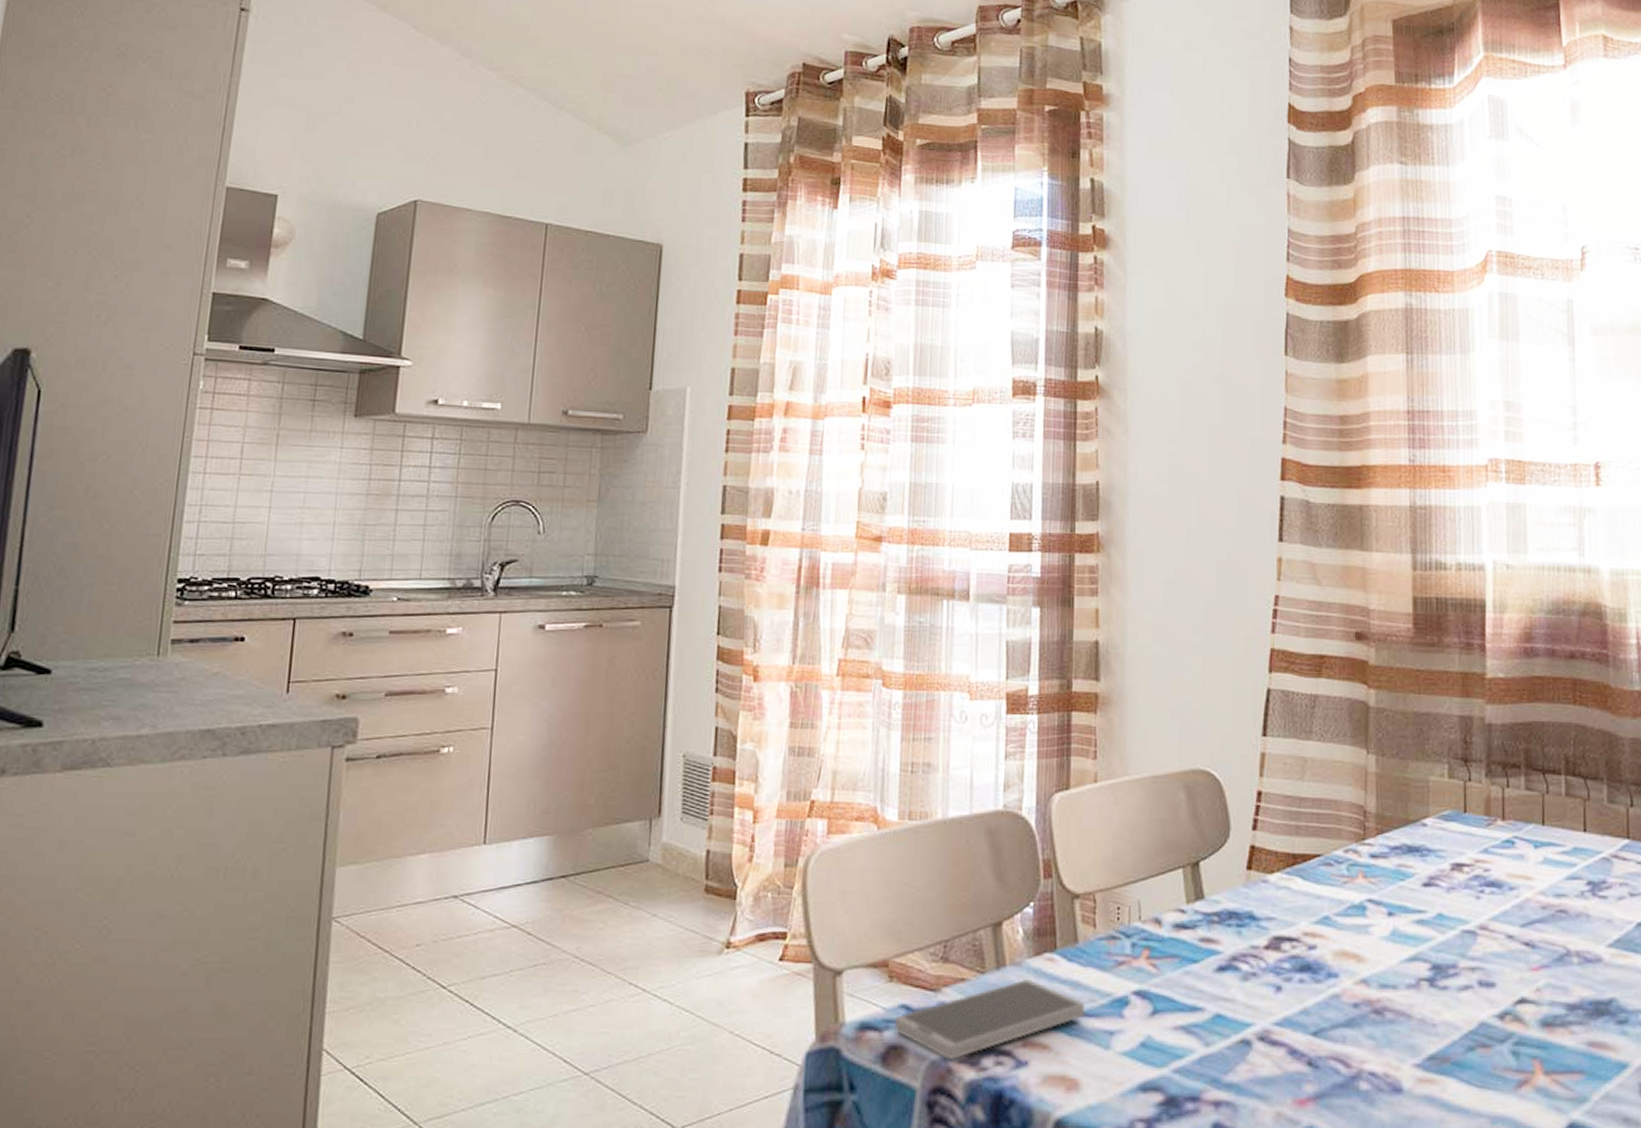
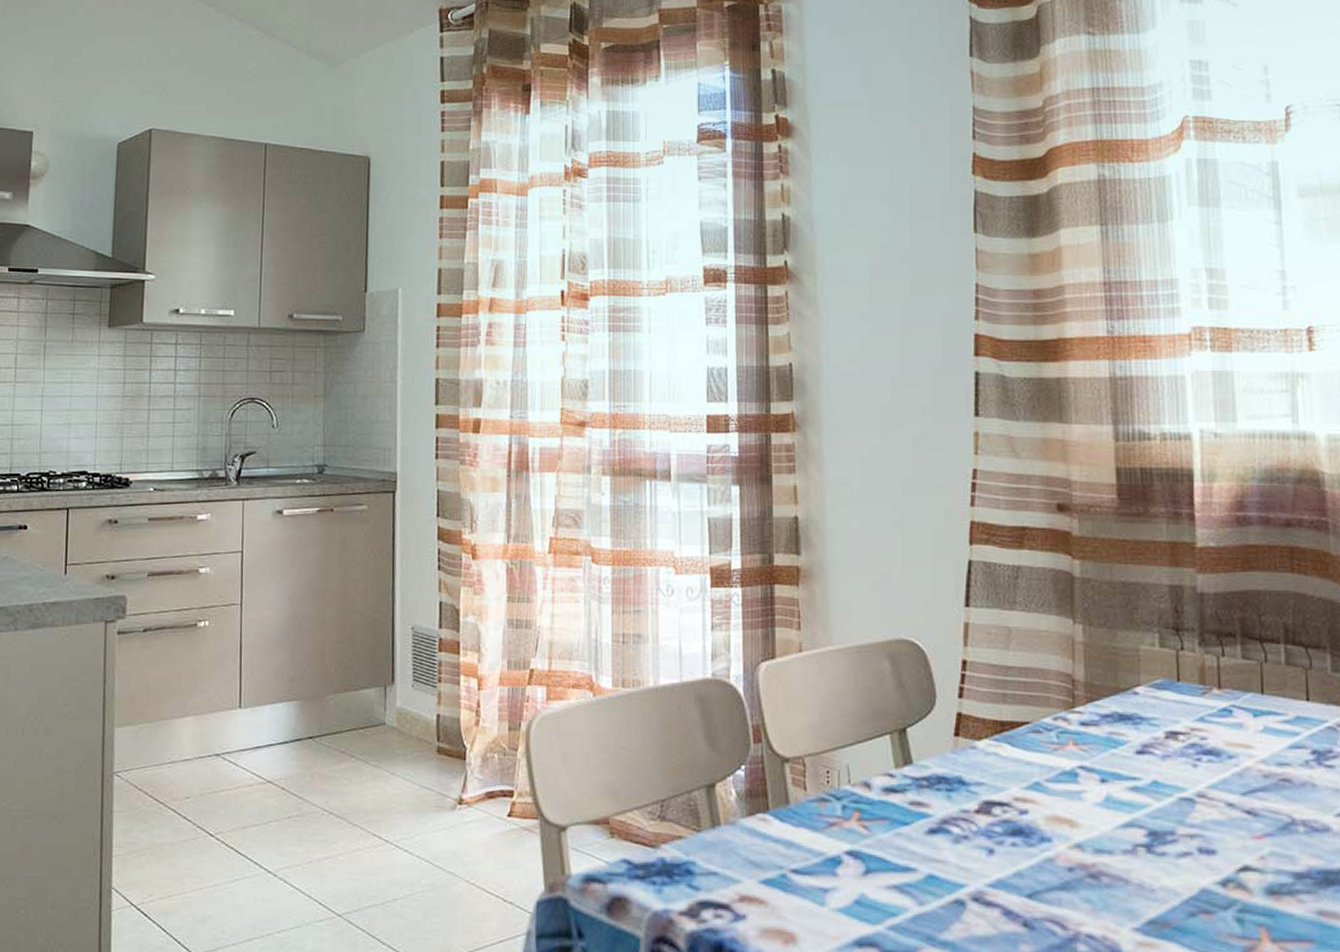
smartphone: present [893,980,1084,1061] -> none [617,838,798,912]

